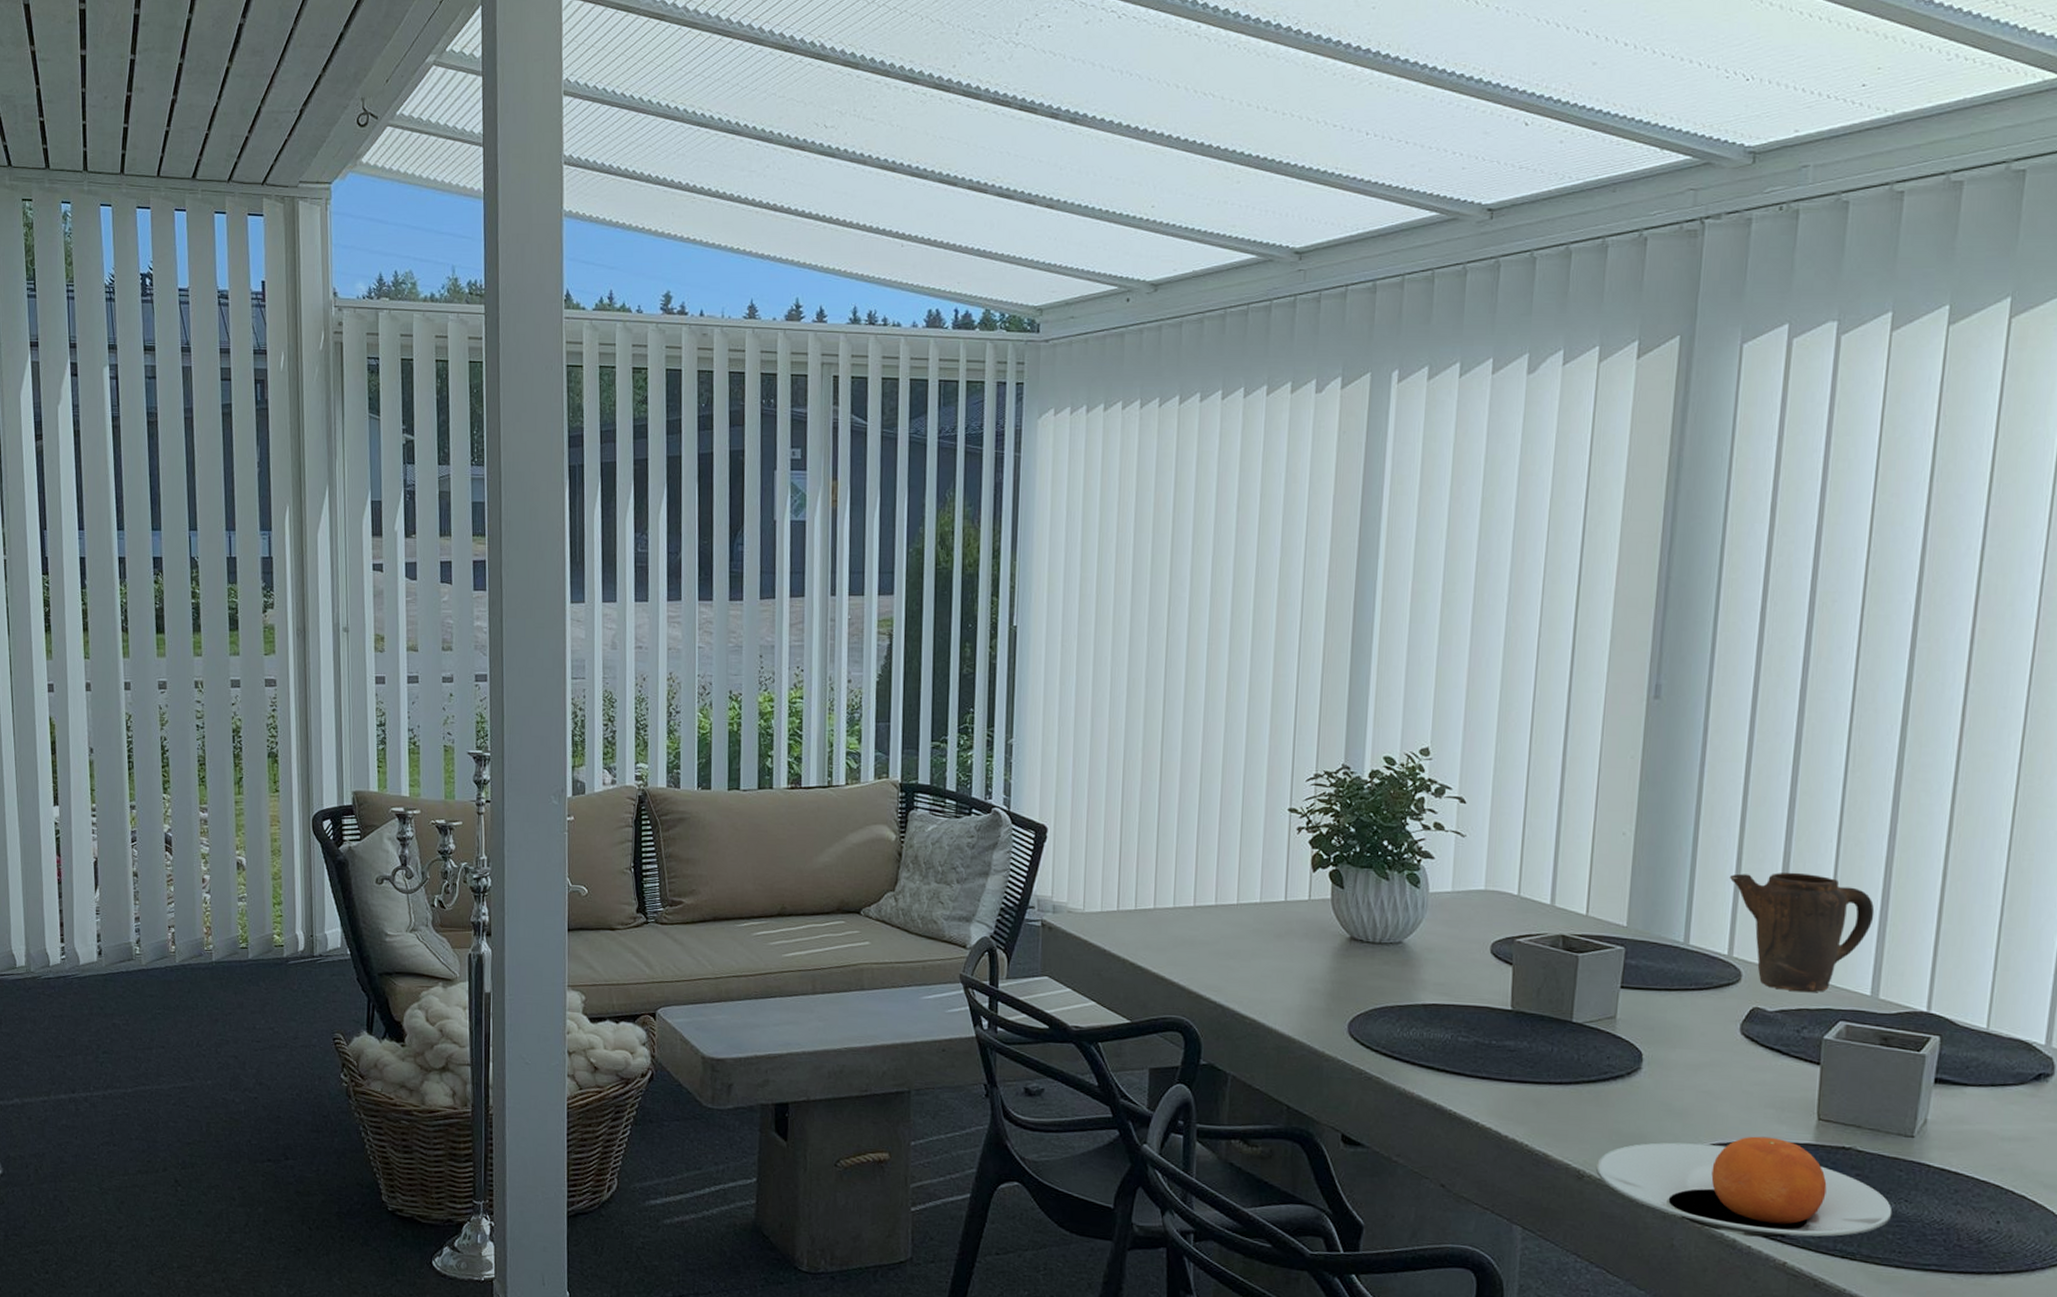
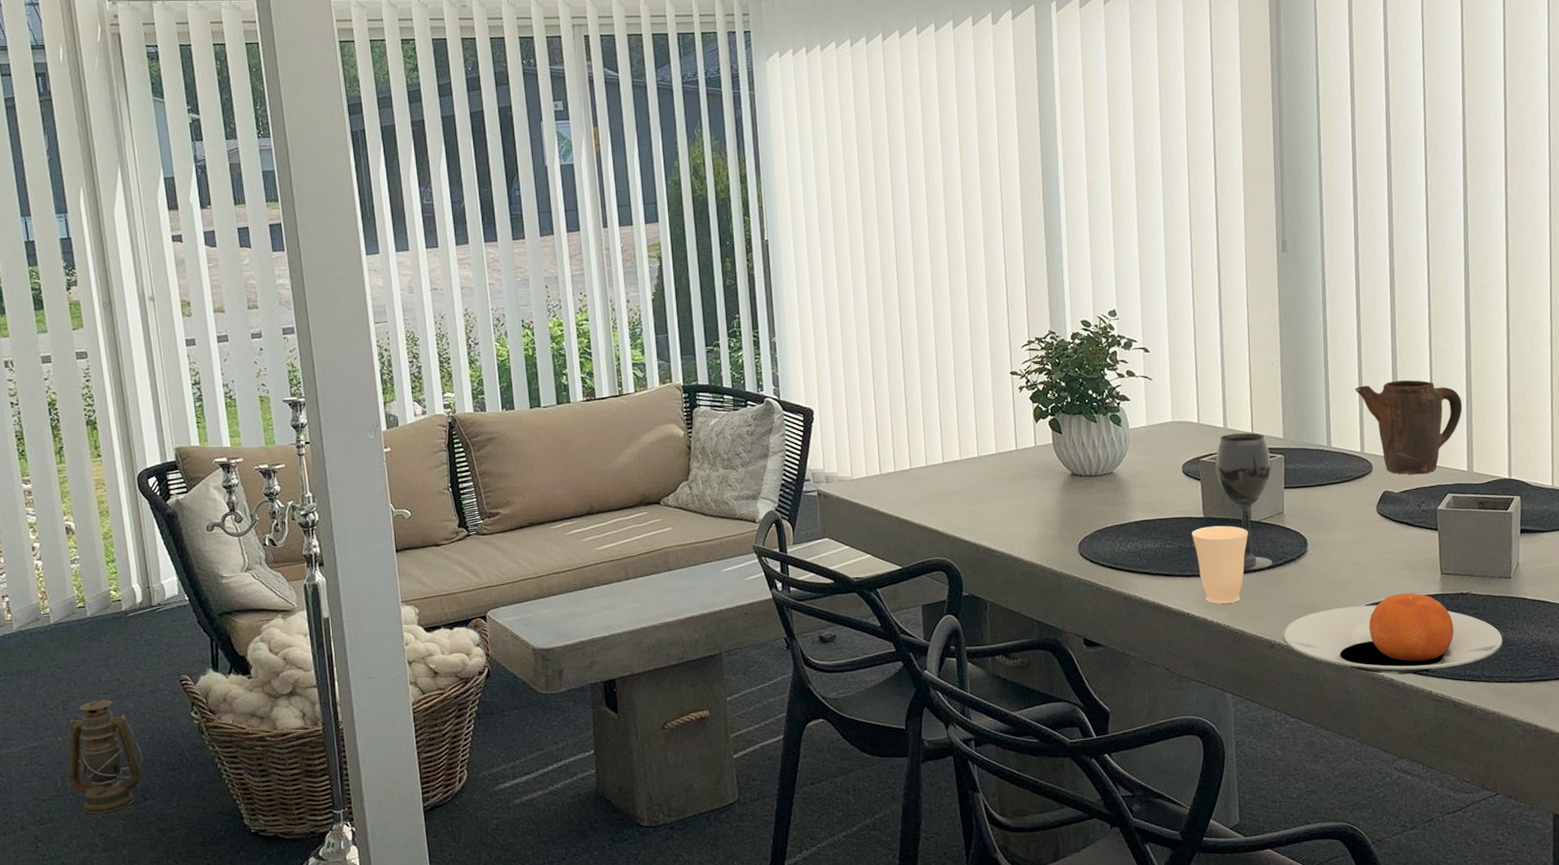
lantern: none [215,1047,288,1167] -> present [68,699,143,814]
cup: none [1493,1021,1568,1118] -> present [1191,525,1249,604]
wine glass: none [1534,913,1608,1083] -> present [1215,433,1273,571]

